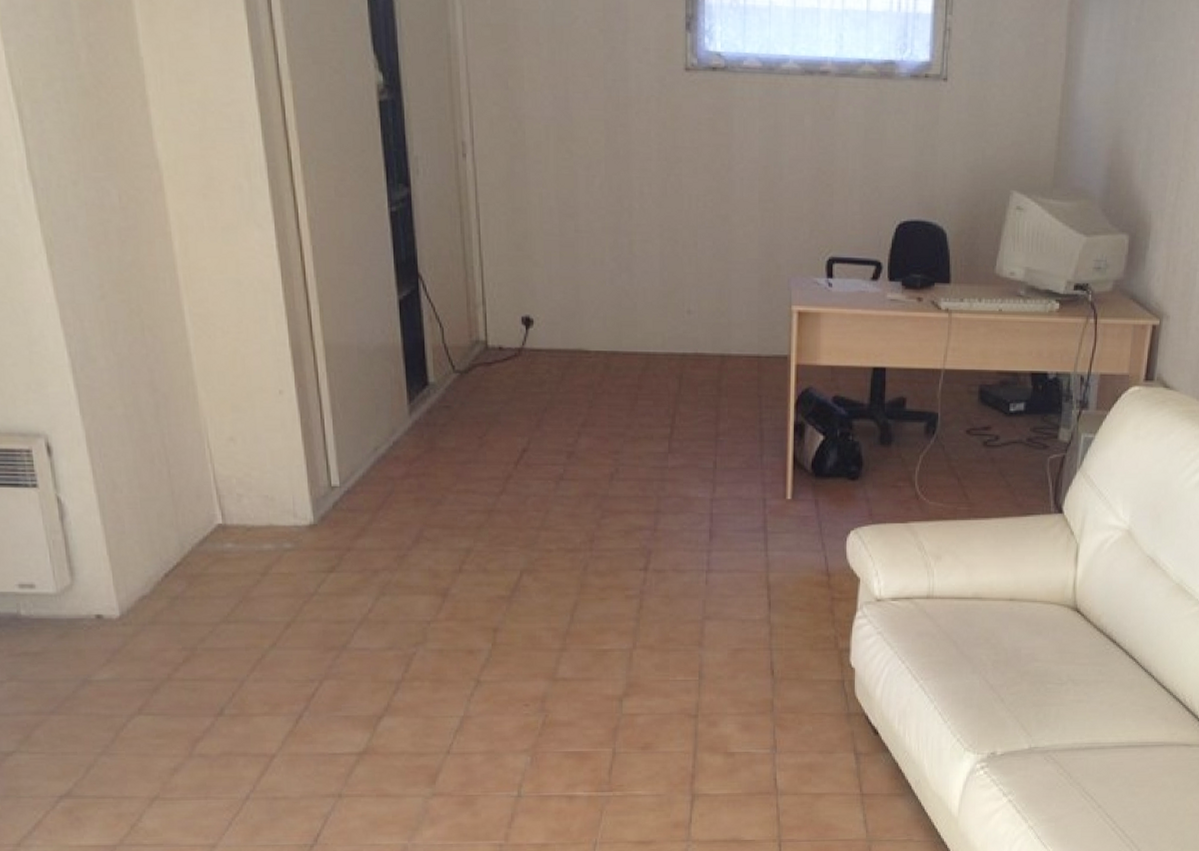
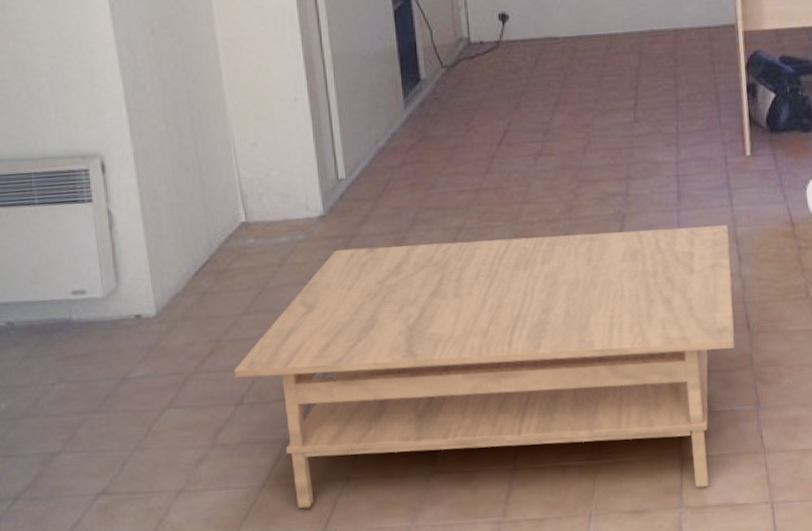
coffee table: none [211,563,760,823] -> present [233,225,735,509]

